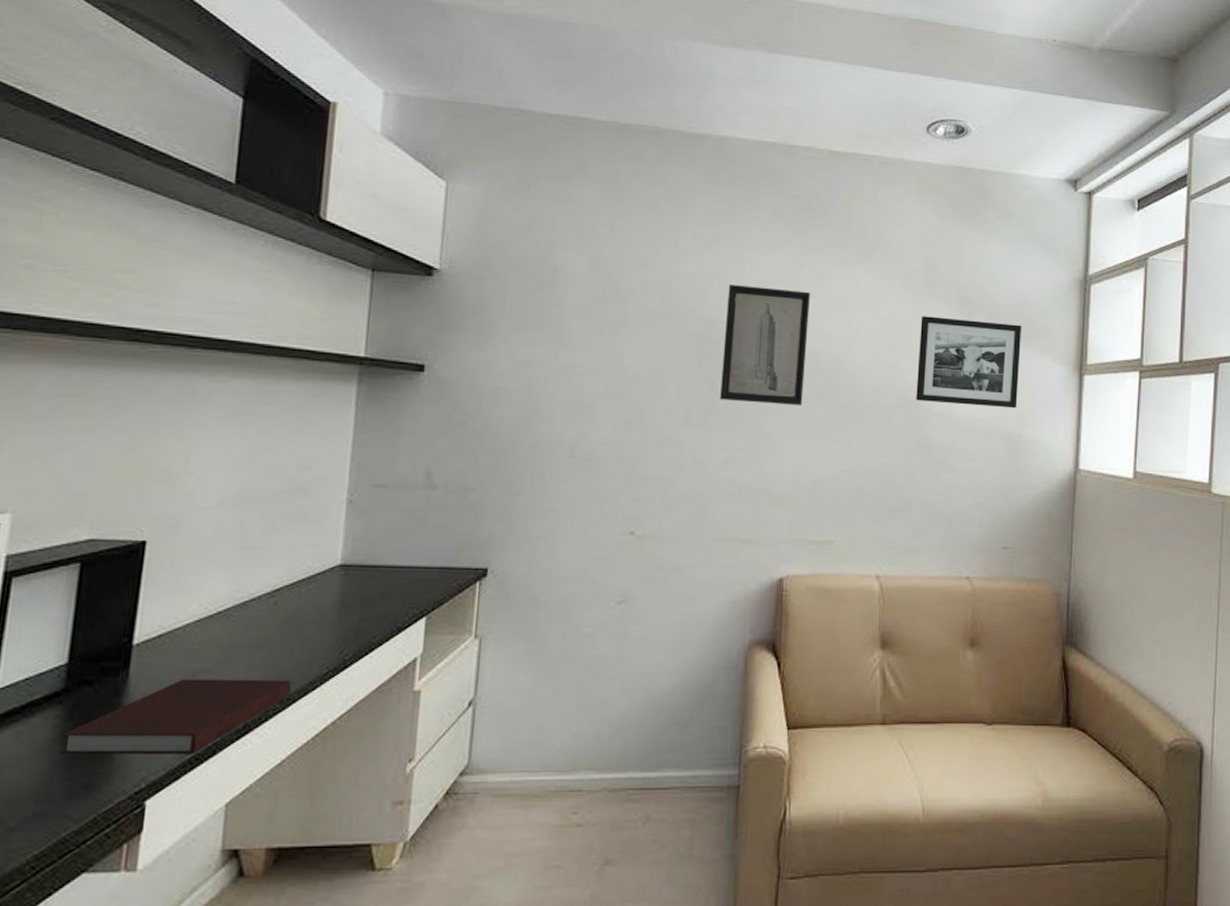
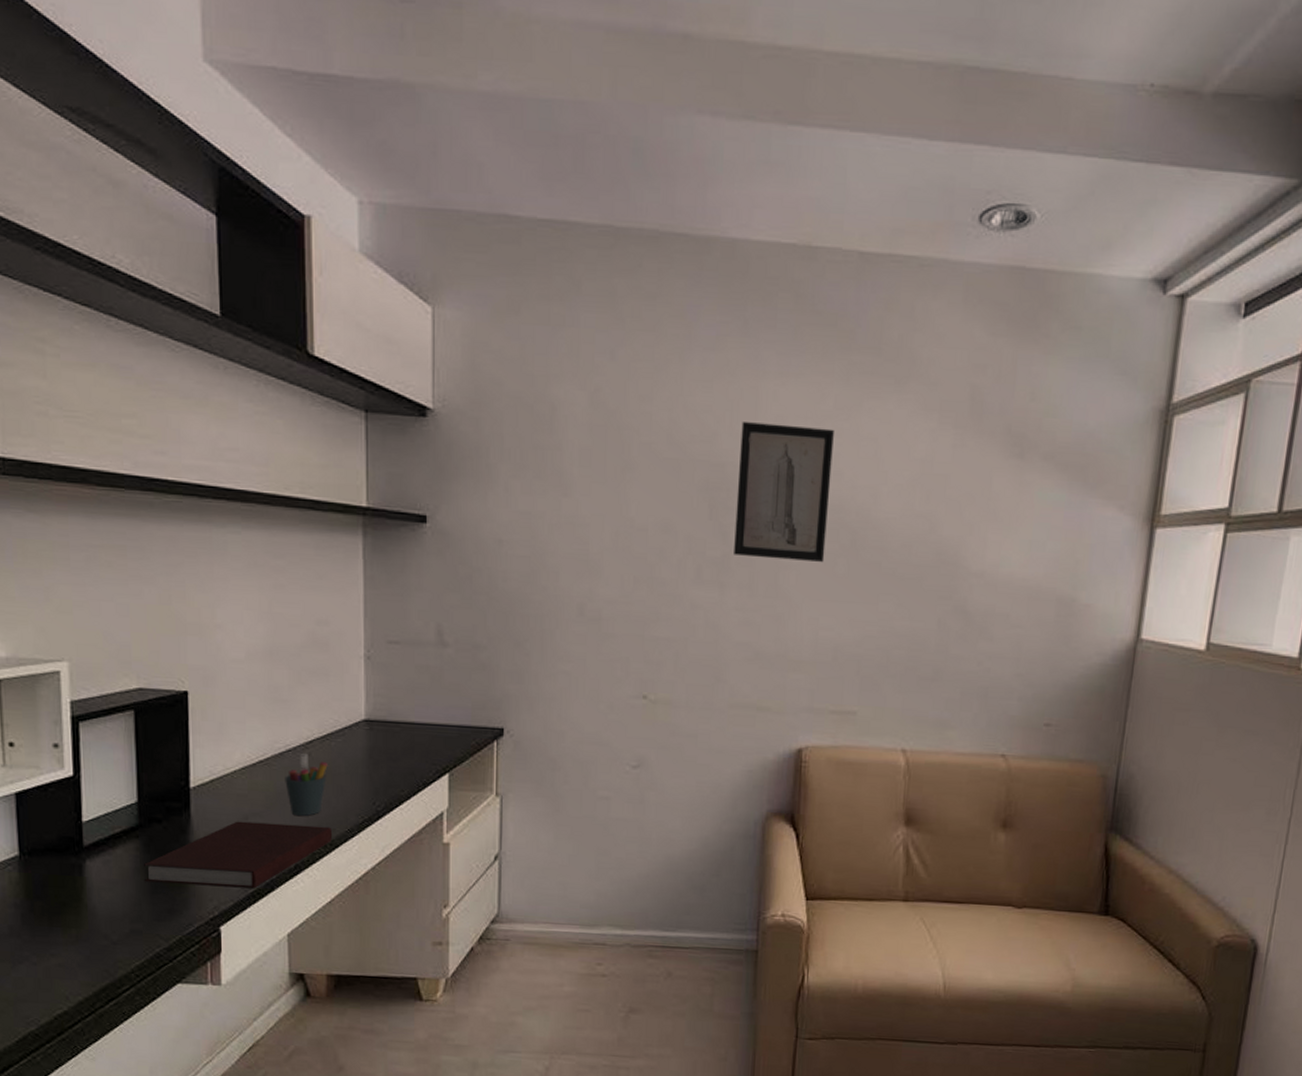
pen holder: none [244,603,295,669] -> present [285,754,328,816]
picture frame: present [916,316,1021,409] -> none [953,457,1083,568]

